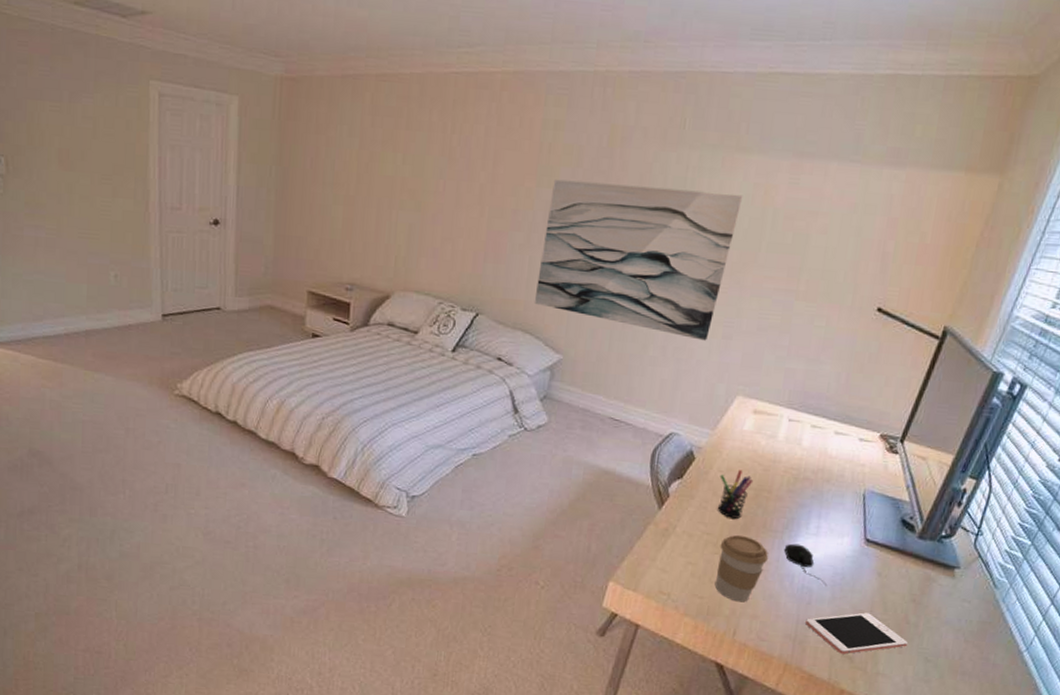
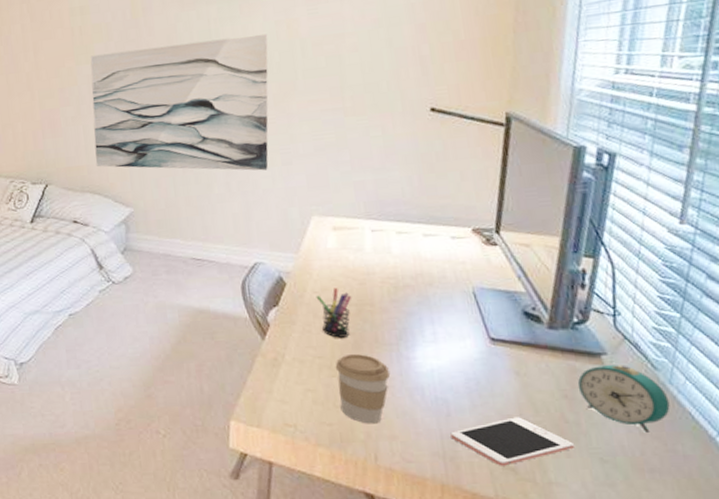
computer mouse: present [785,543,827,586] -> none [405,354,462,394]
alarm clock: none [926,577,998,641] -> present [577,365,670,432]

